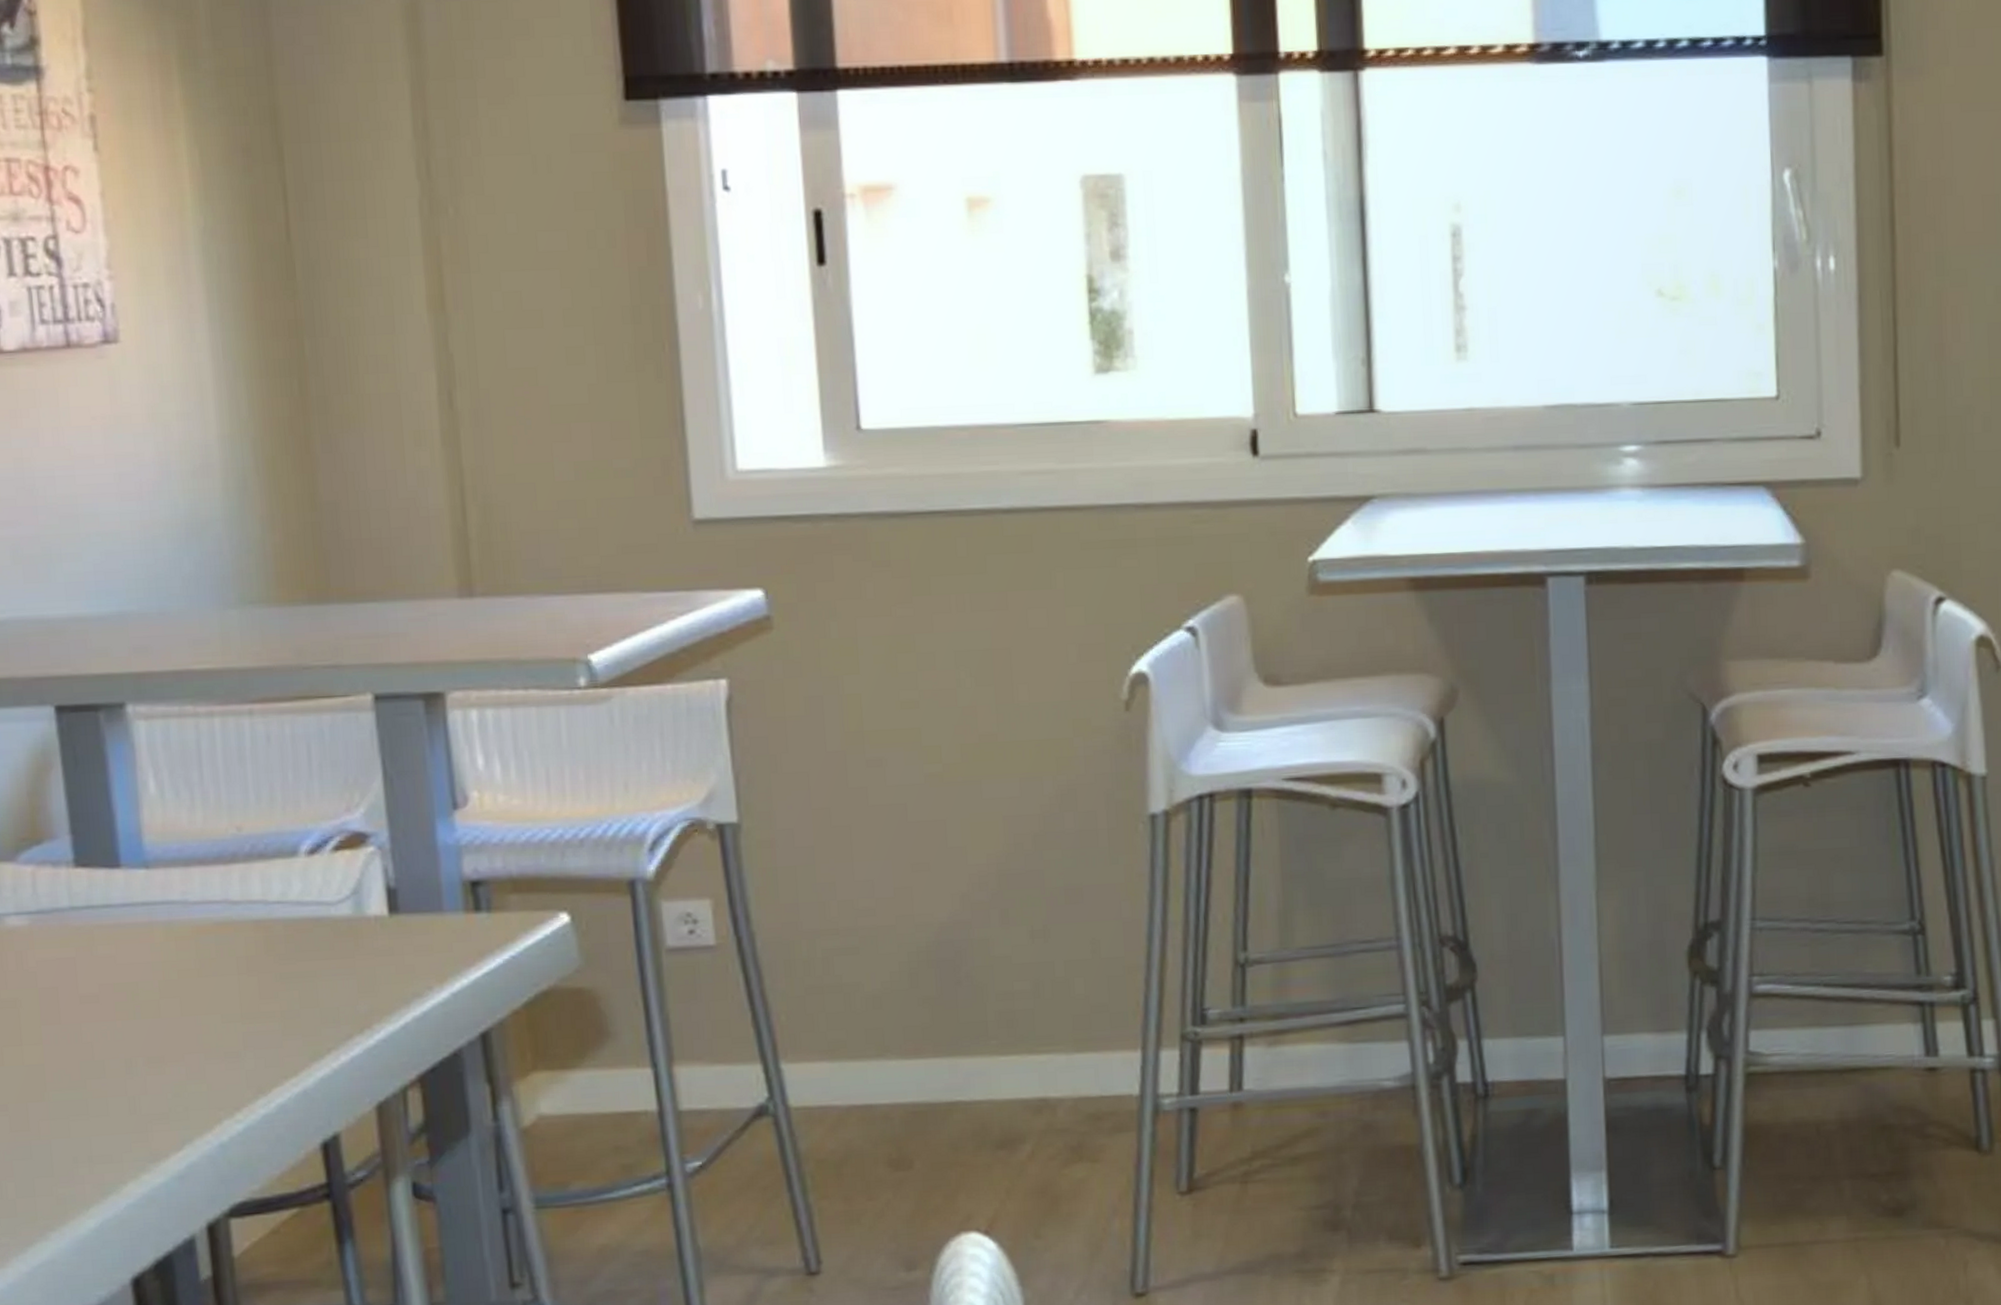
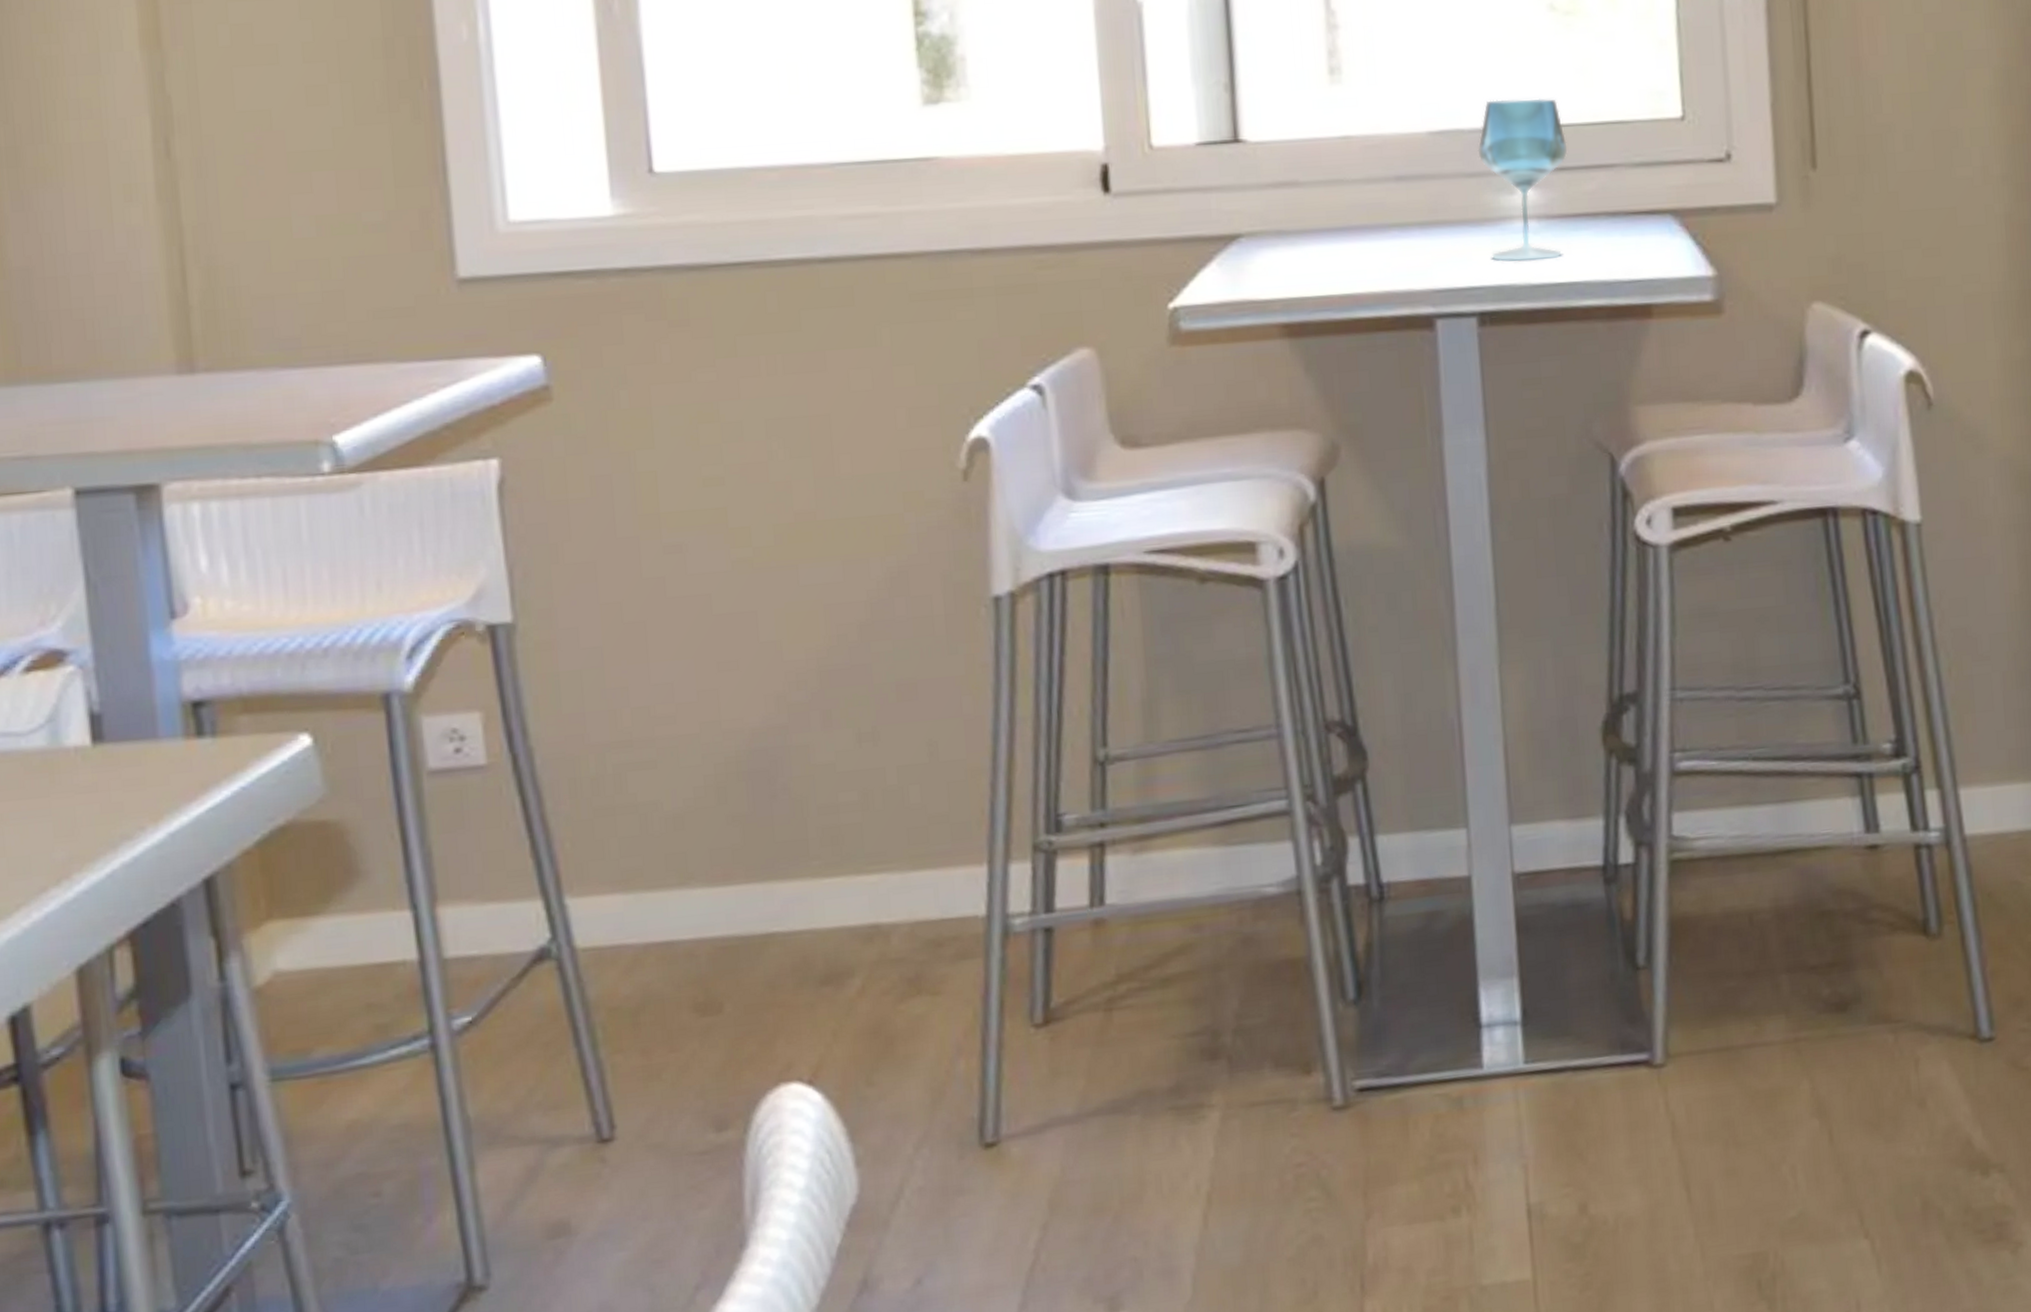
wine glass: none [1589,377,1671,527] -> present [1477,98,1568,262]

